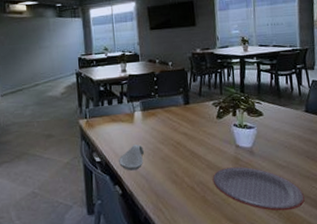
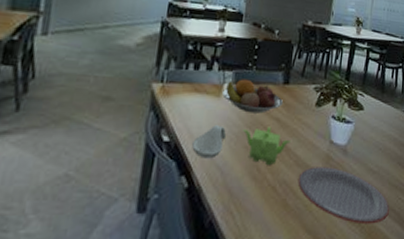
fruit bowl: none [133,106,187,132] -> present [221,79,283,114]
teapot: none [158,140,200,171] -> present [243,126,291,166]

